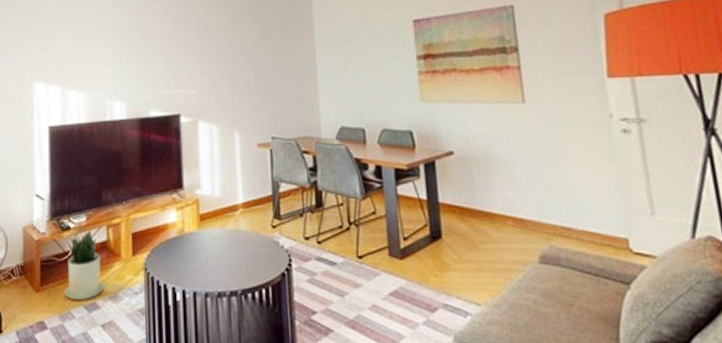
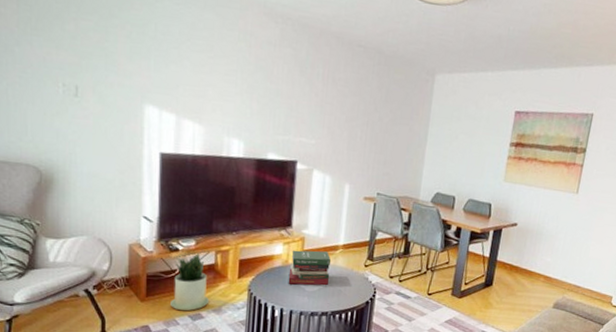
books: none [186,213,234,258] -> present [288,250,332,286]

